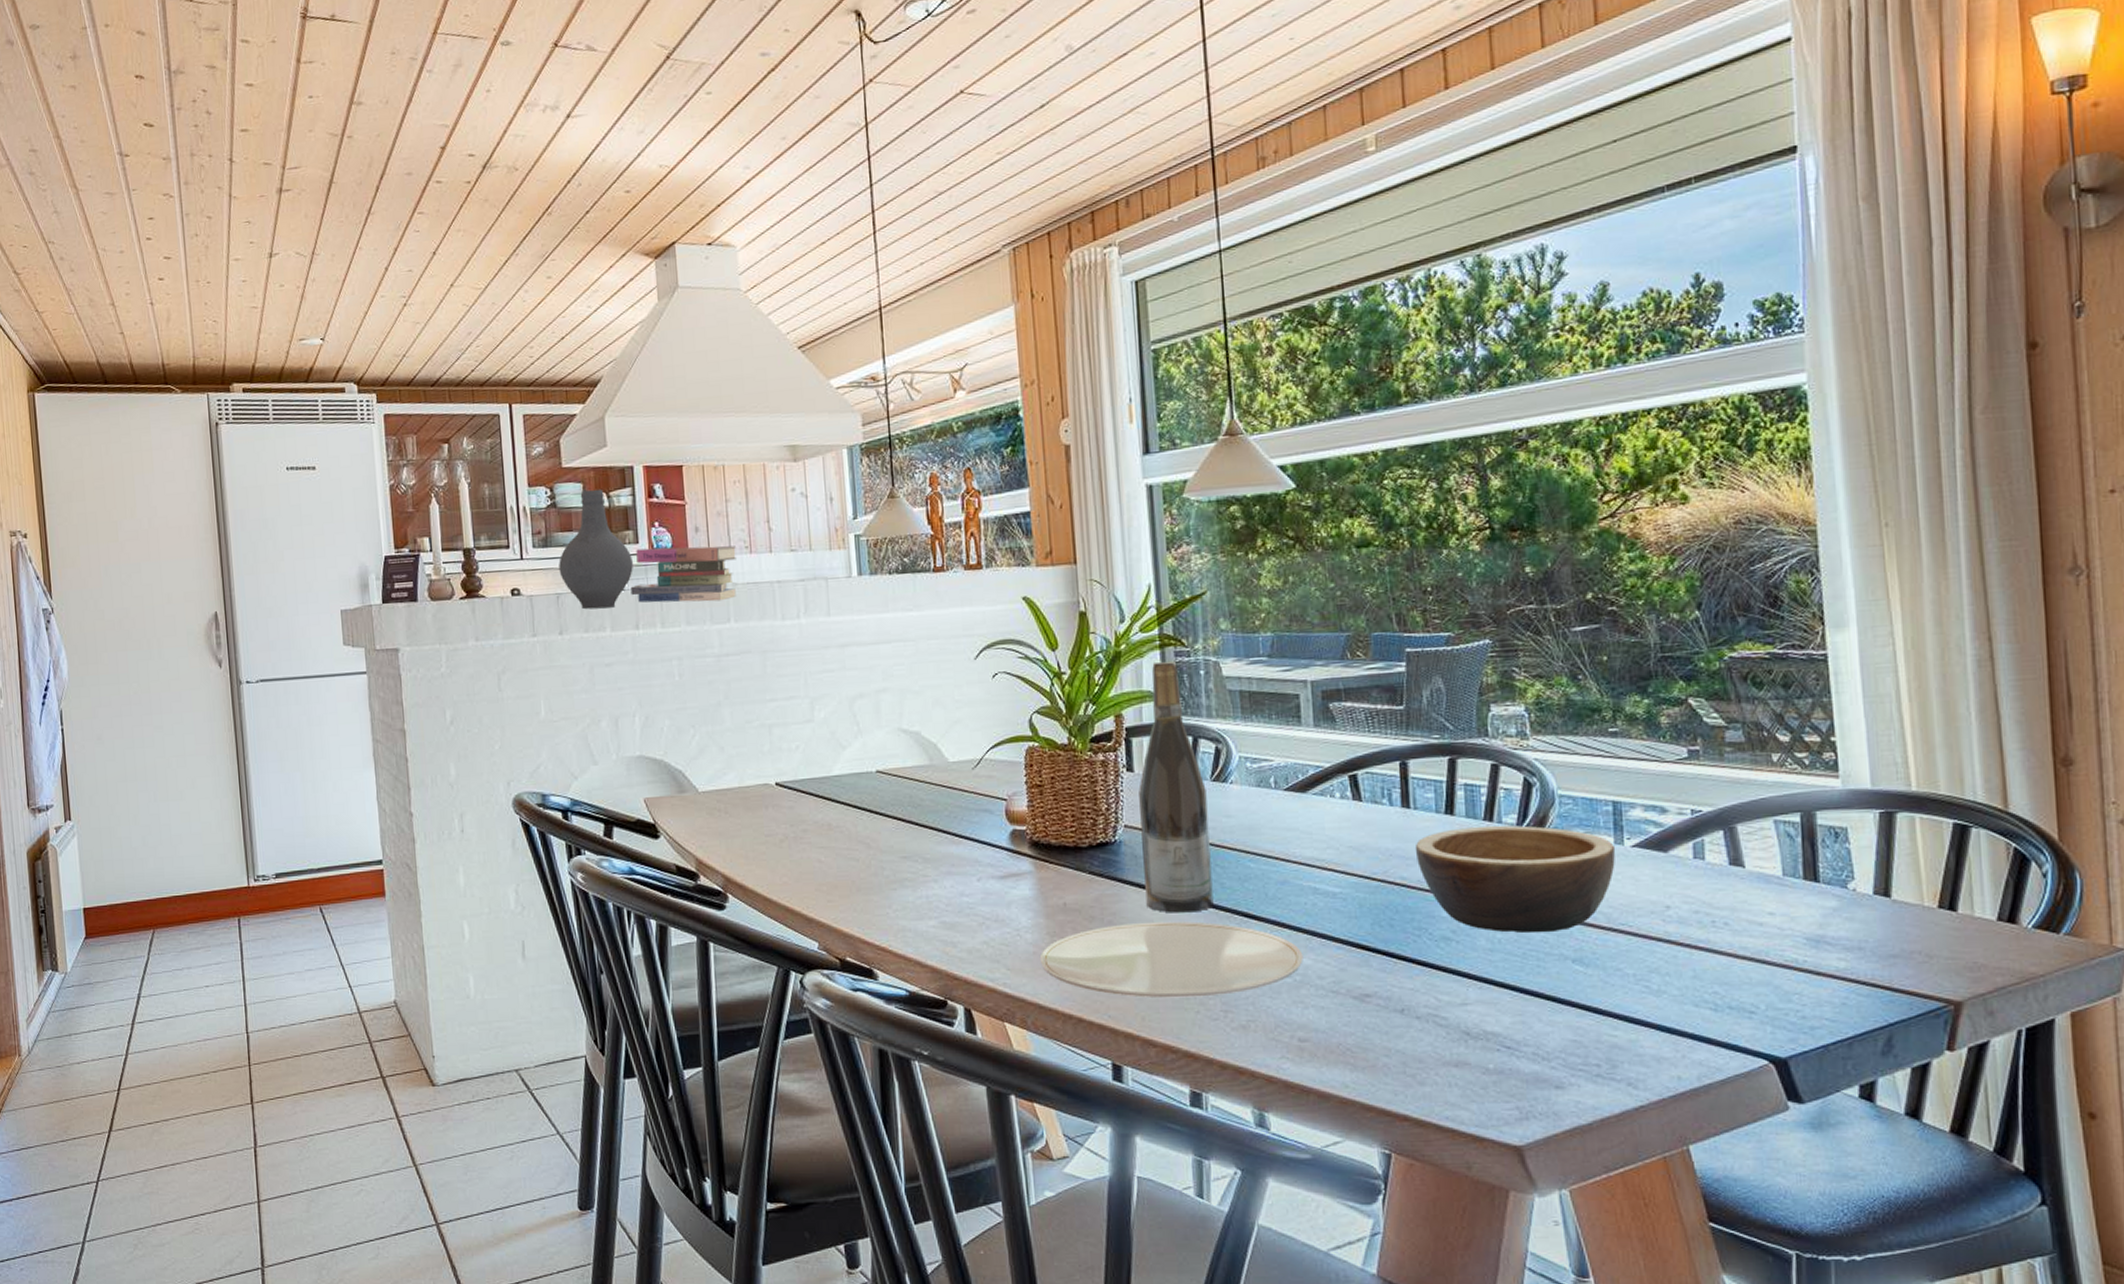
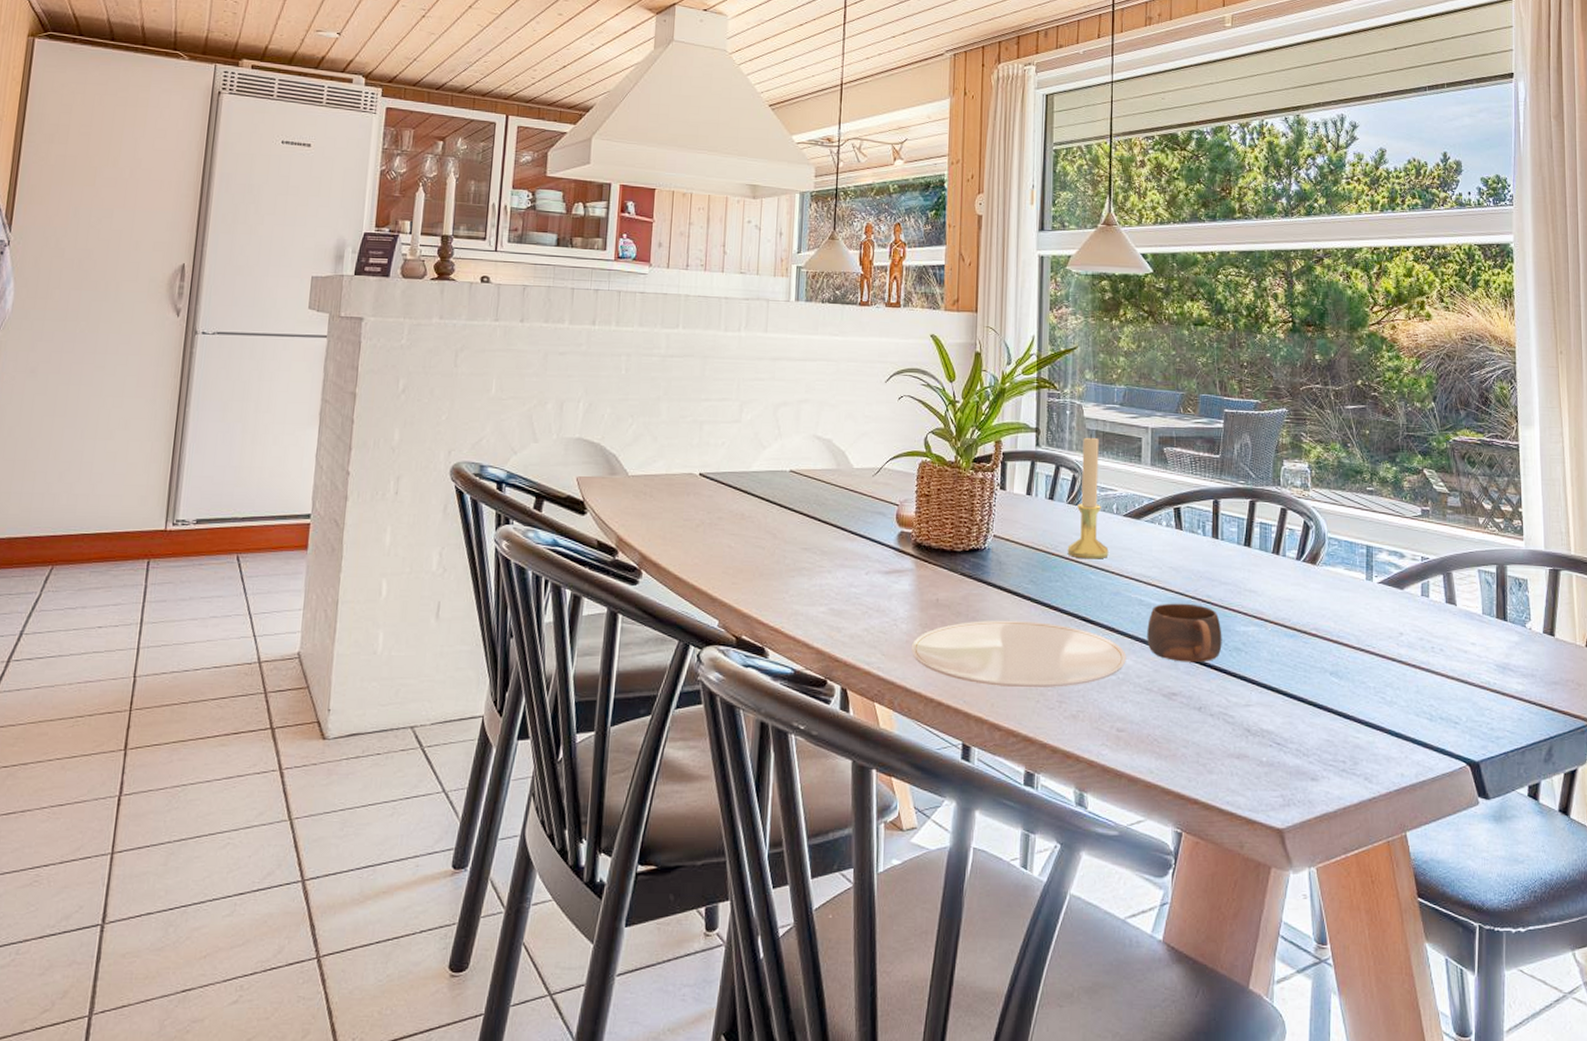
ceramic jug: present [559,489,633,610] -> none [529,198,599,304]
books: present [630,545,736,603] -> none [592,255,692,309]
wine bottle: present [1138,660,1214,913] -> none [1005,400,1062,614]
candle holder: none [1217,695,1270,845] -> present [1067,433,1109,559]
cup: none [1326,888,1425,958] -> present [1147,603,1222,663]
bowl: present [1415,825,1616,933] -> none [1219,557,1367,649]

